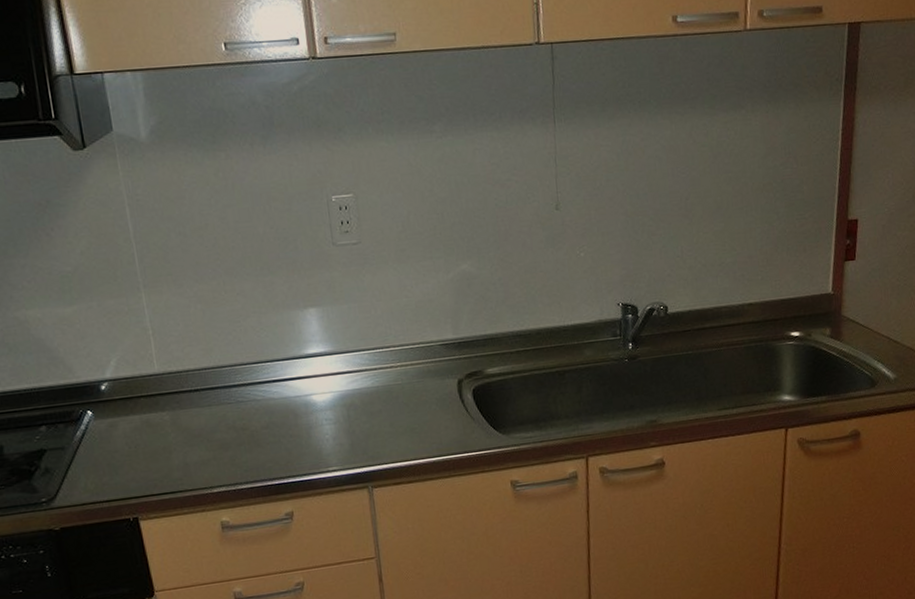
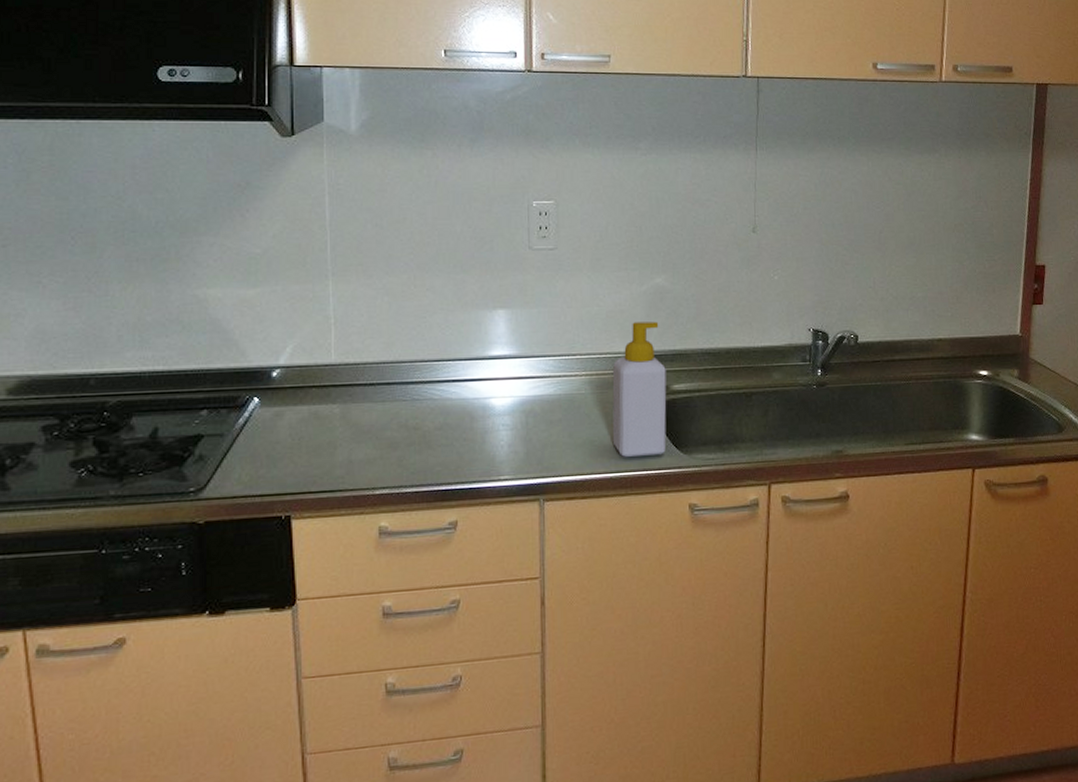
soap bottle: none [426,308,485,441] -> present [612,321,667,457]

